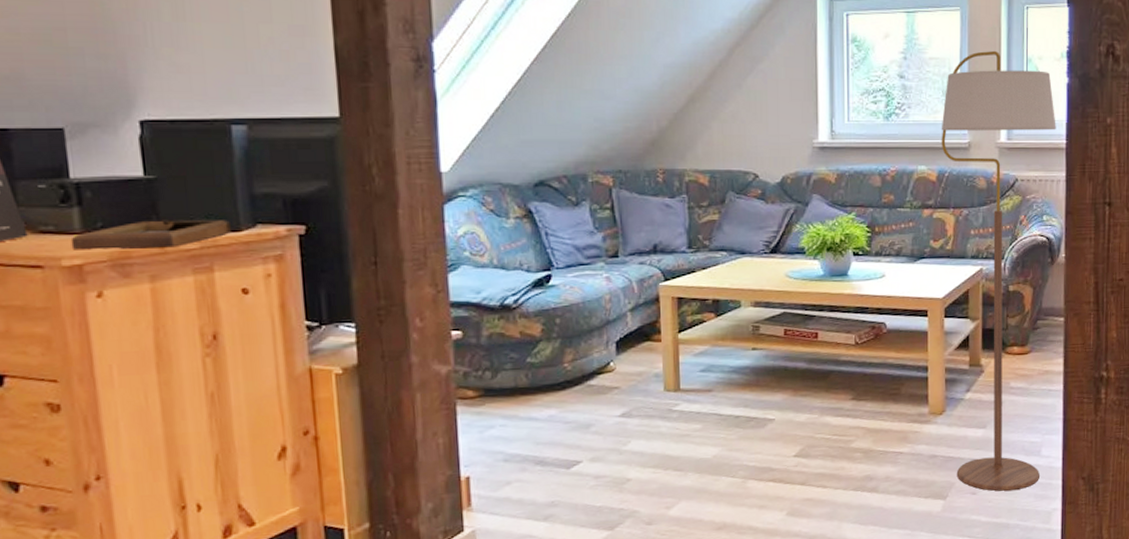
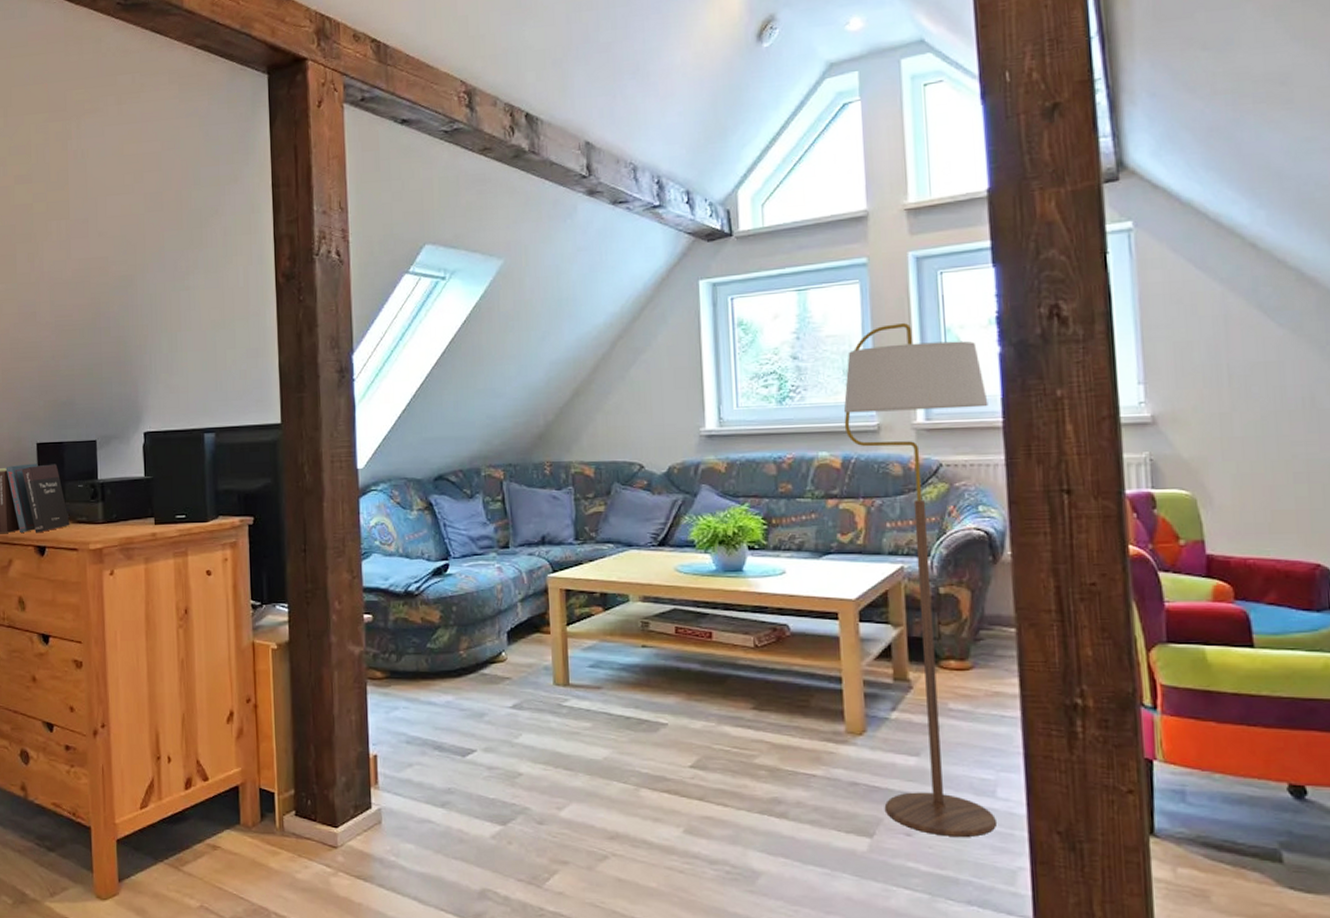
picture frame: present [70,219,232,250] -> none [96,511,202,537]

